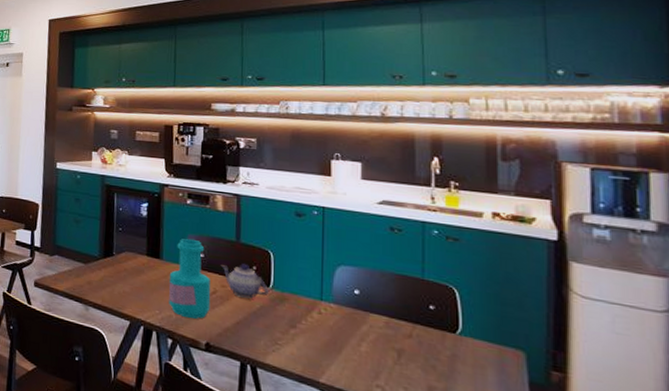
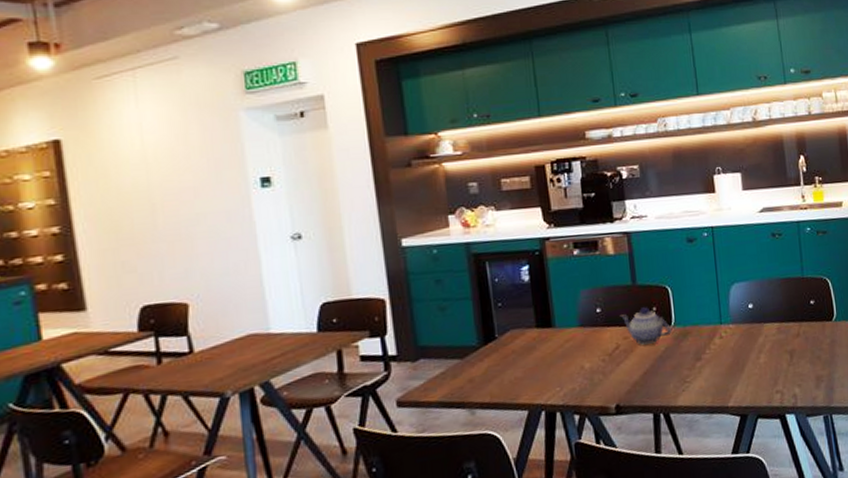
bottle: present [168,238,211,319] -> none [565,294,615,386]

